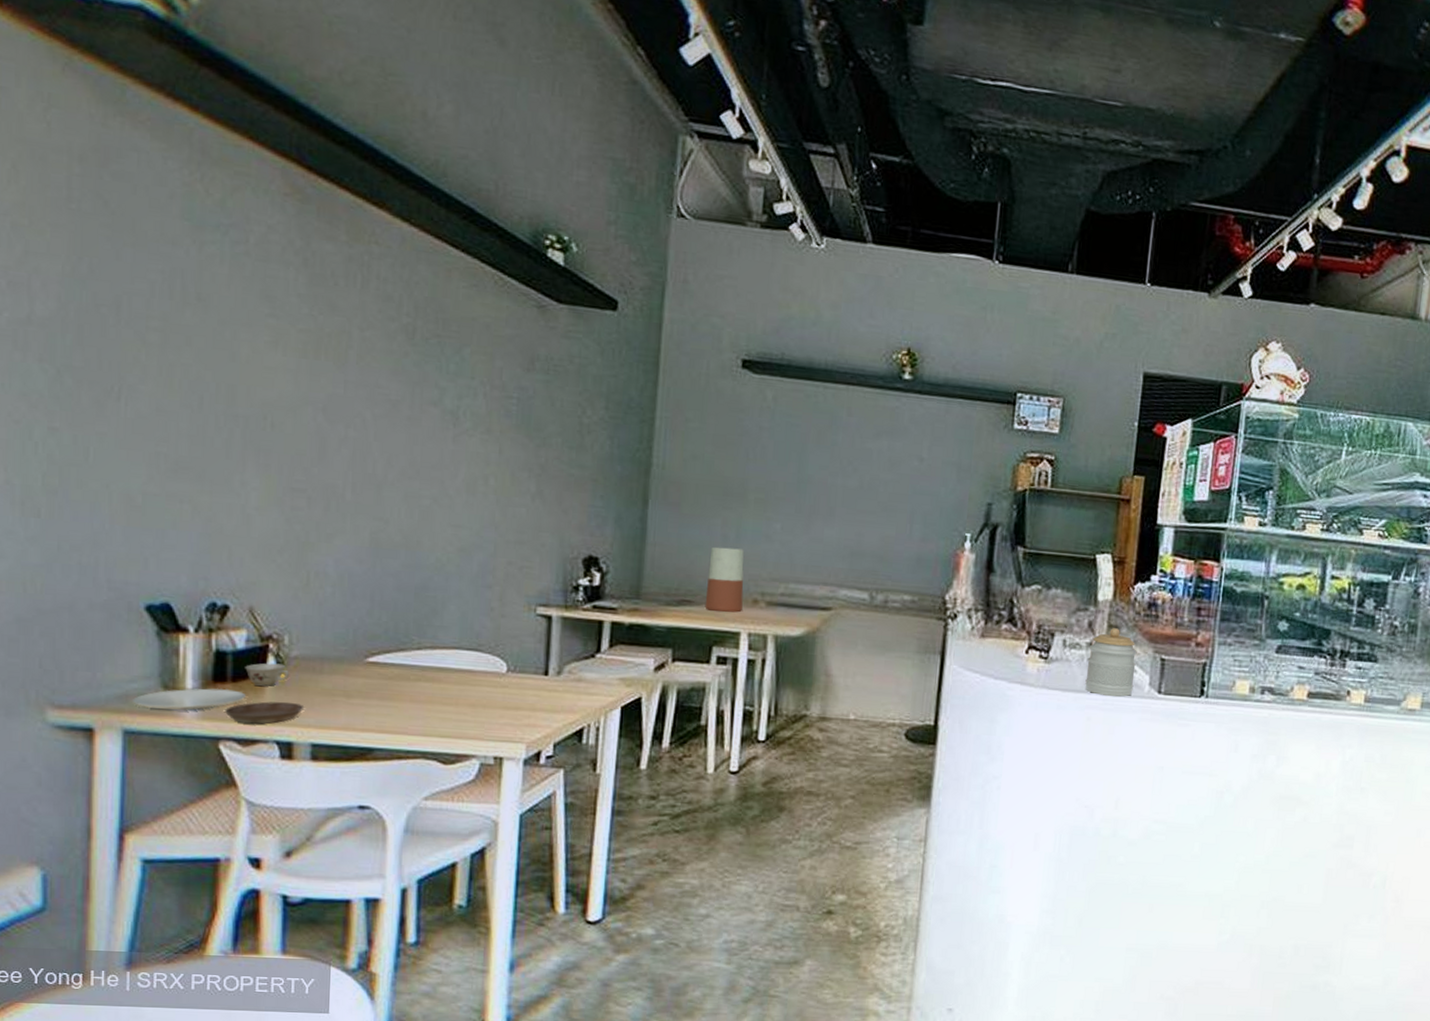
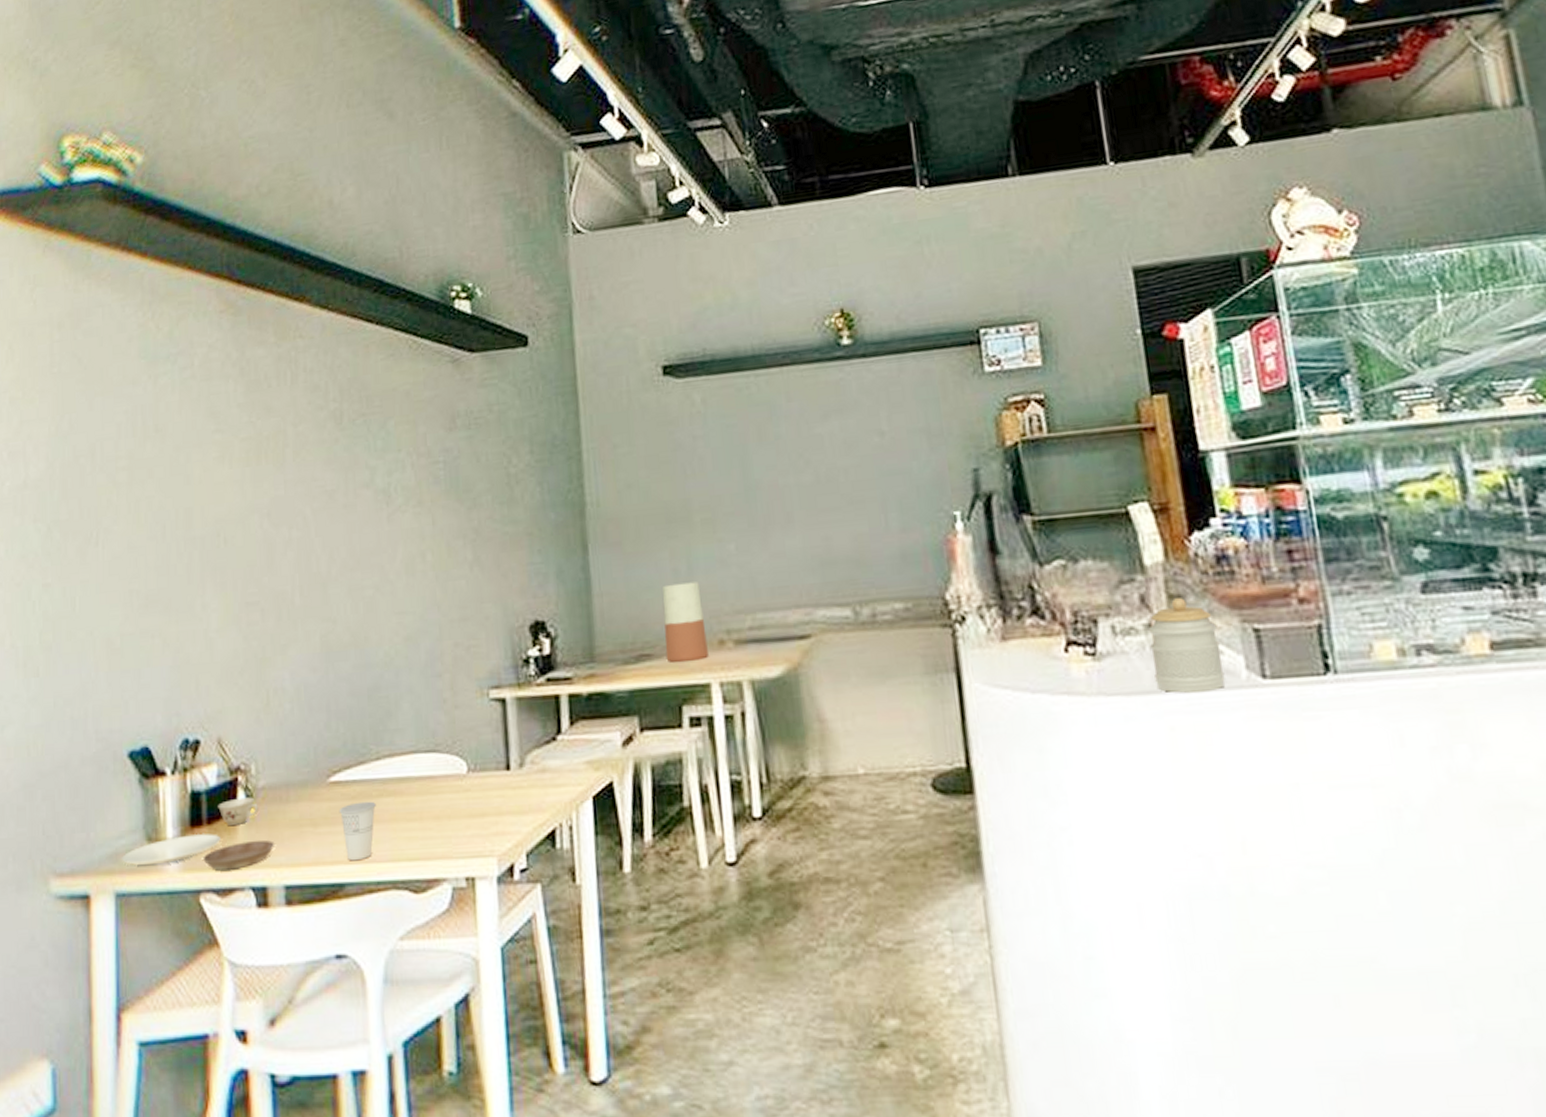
cup: none [374,682,413,732] -> present [339,801,376,861]

